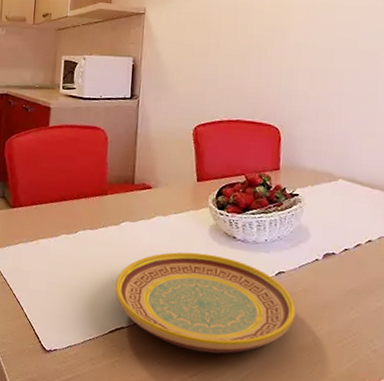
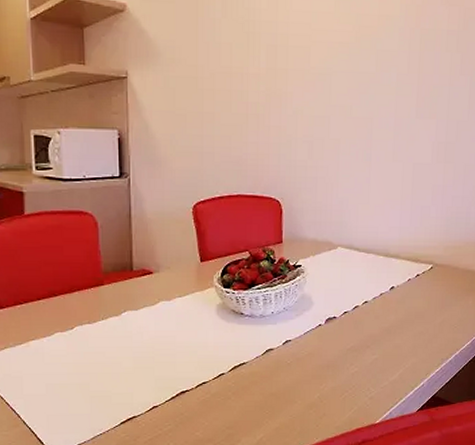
plate: present [115,252,296,354] -> none [122,333,303,426]

